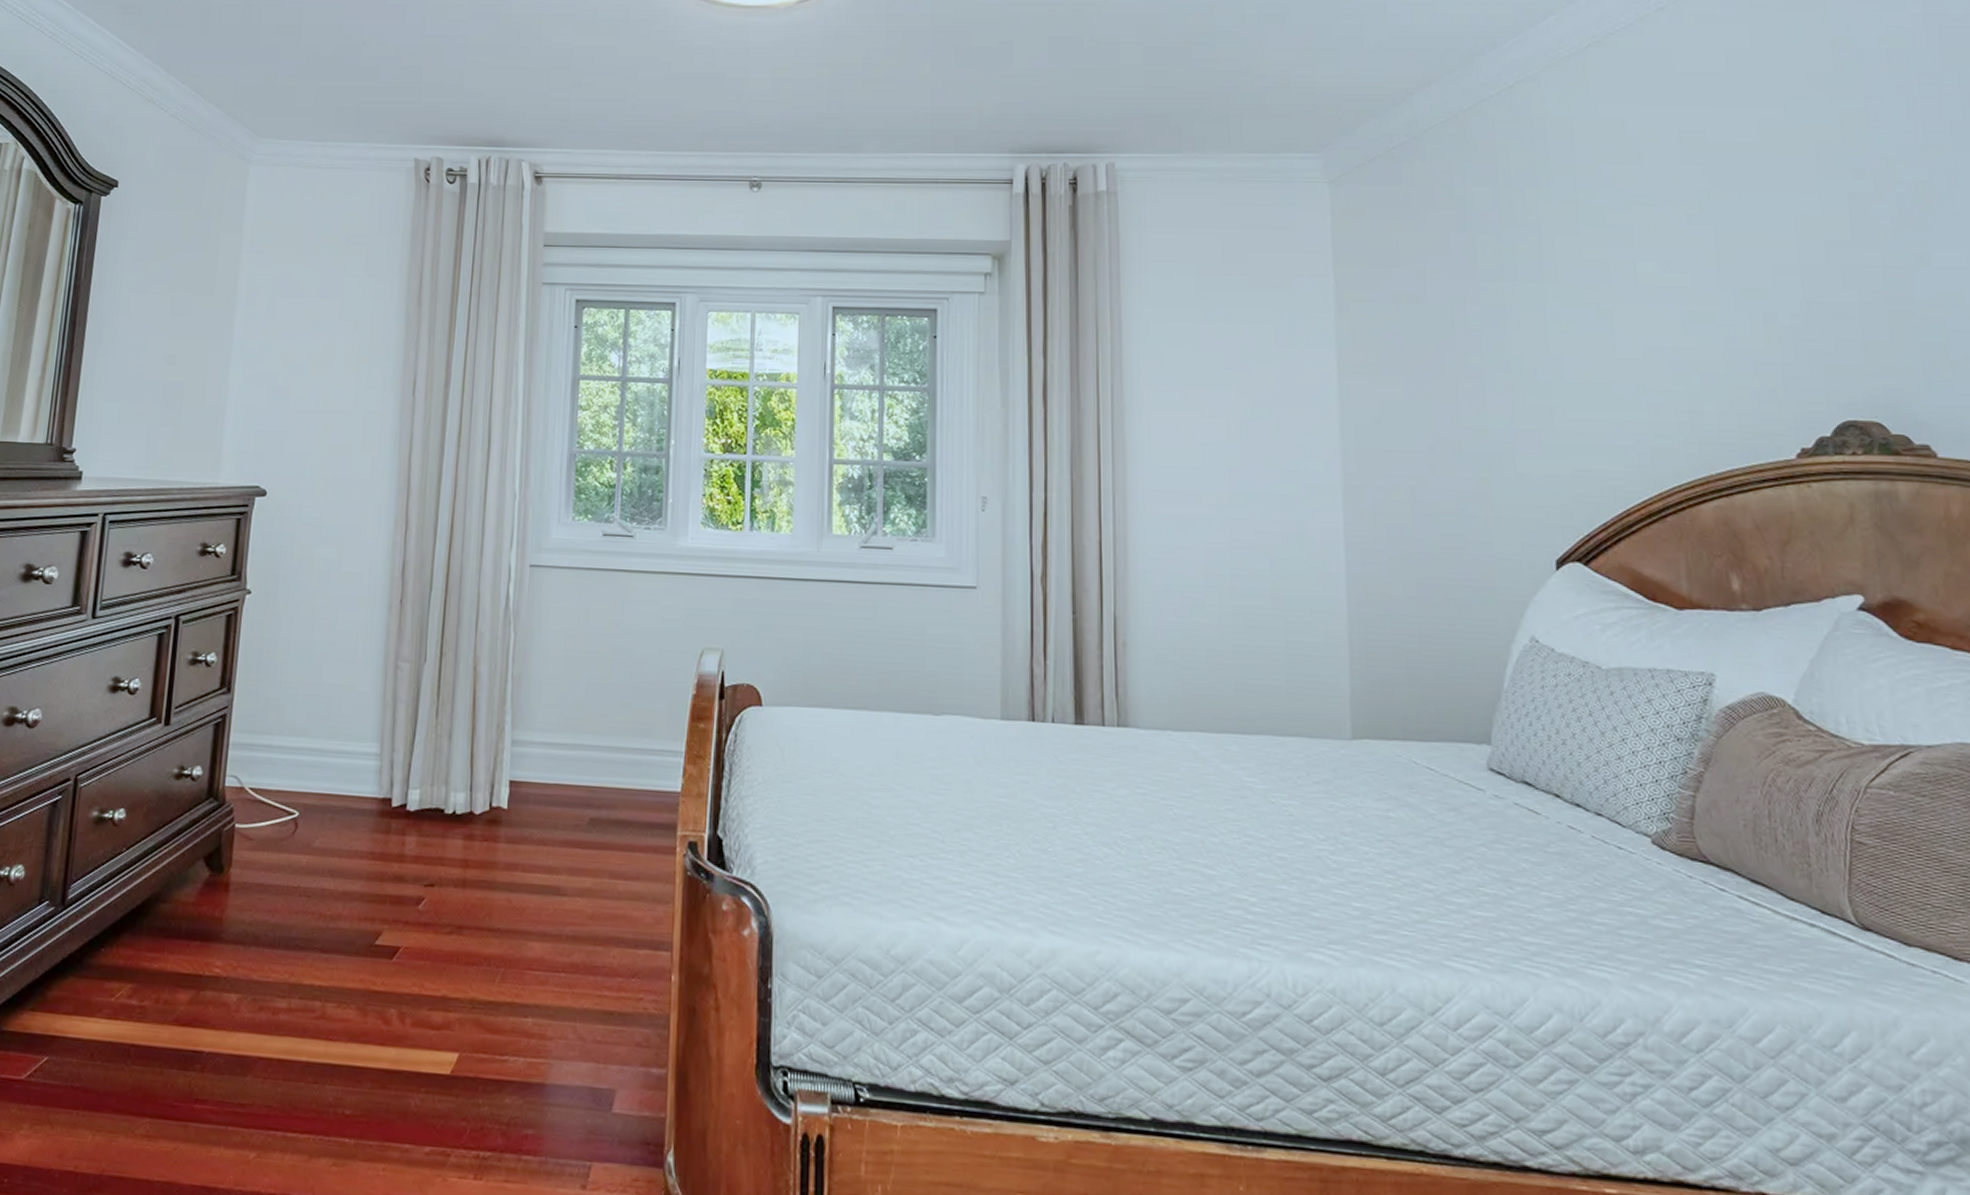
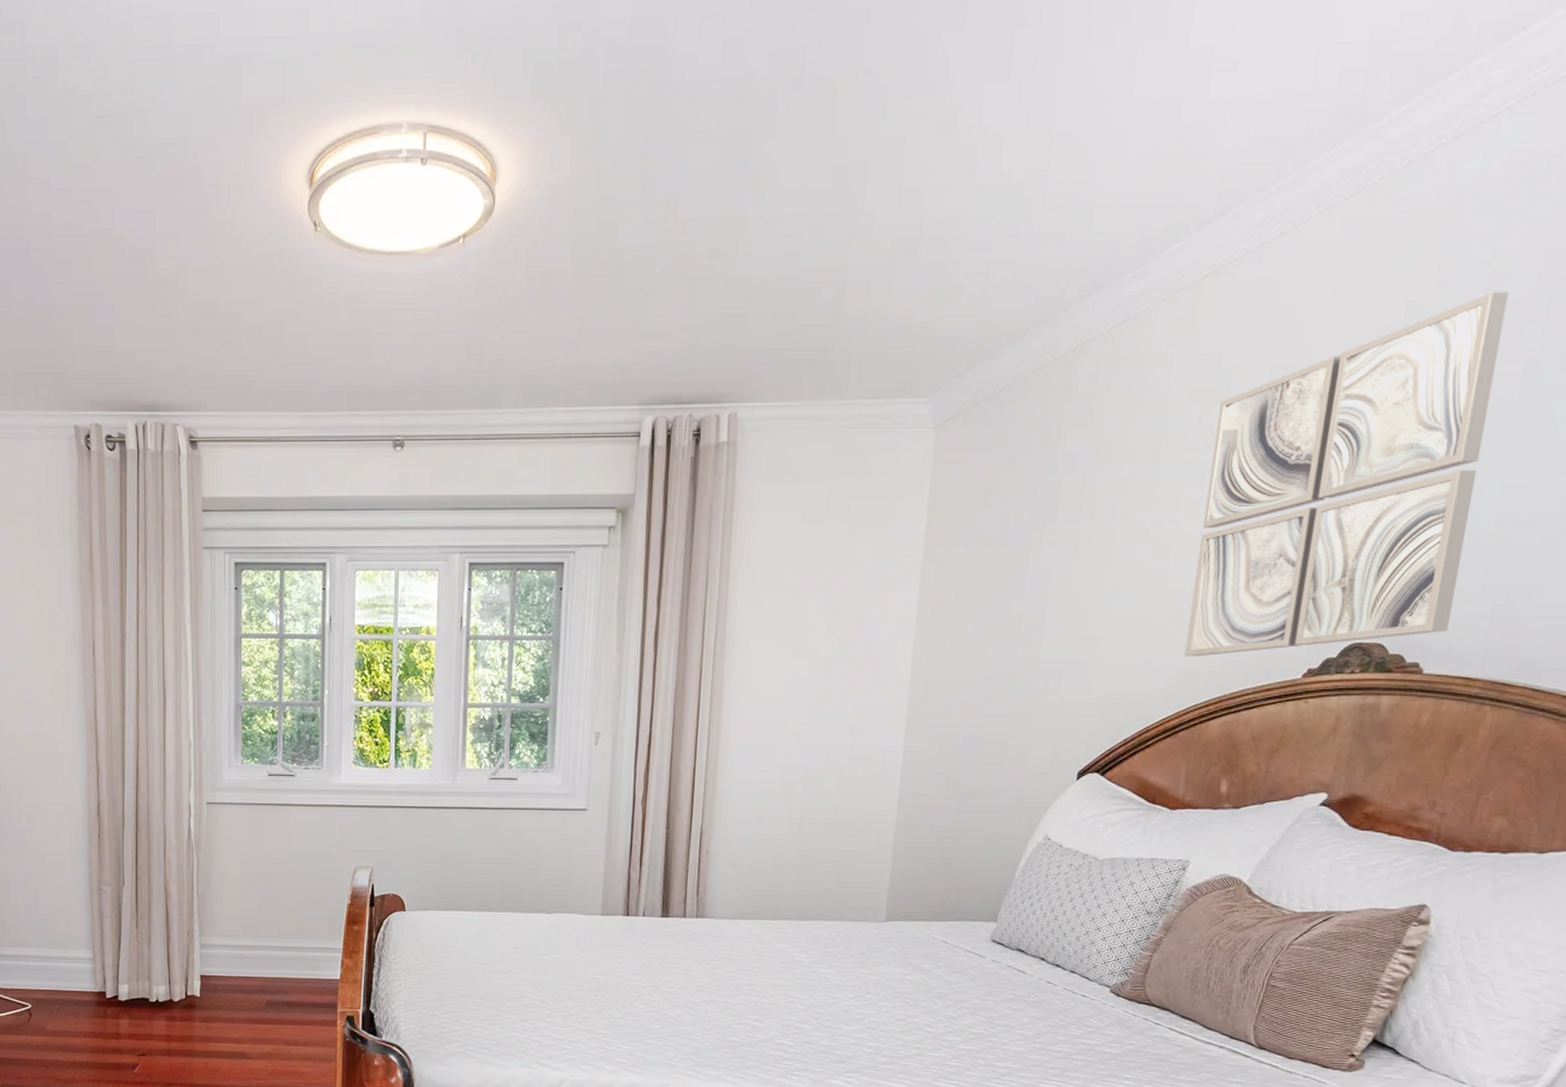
wall art: none [1633,66,1952,431] -> present [1184,291,1509,657]

